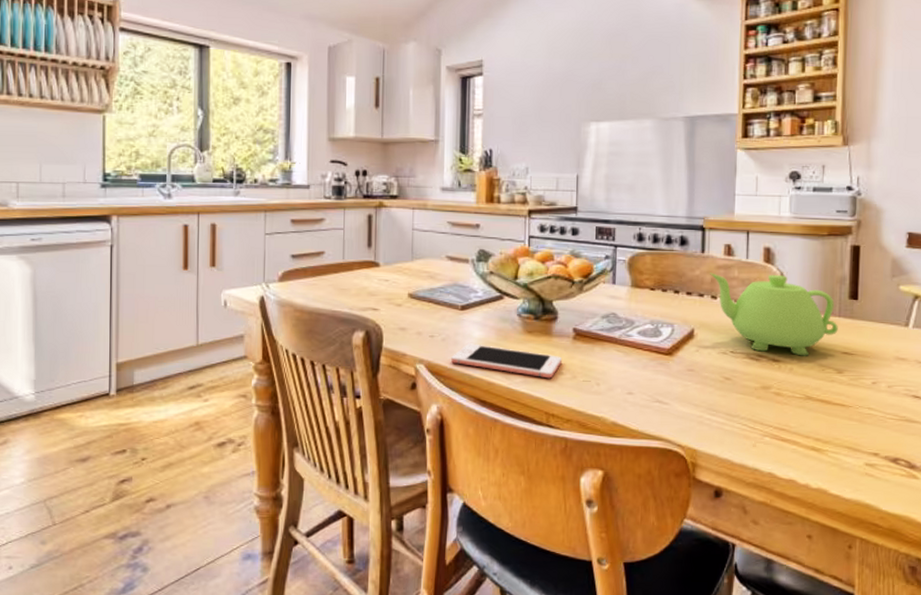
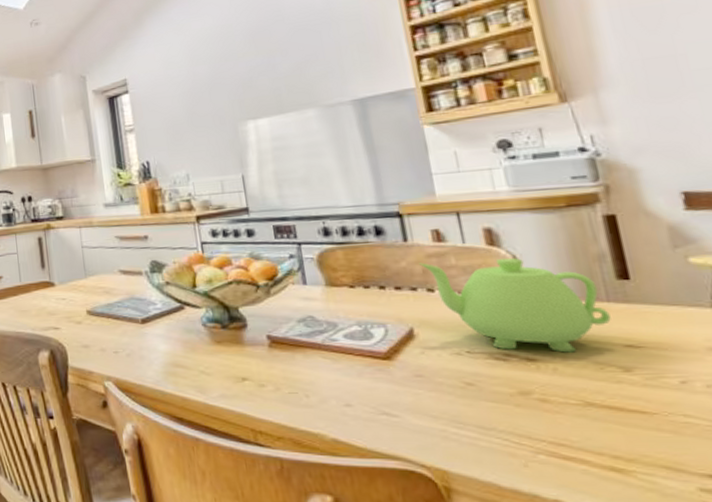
cell phone: present [451,343,562,379] -> none [139,357,260,392]

